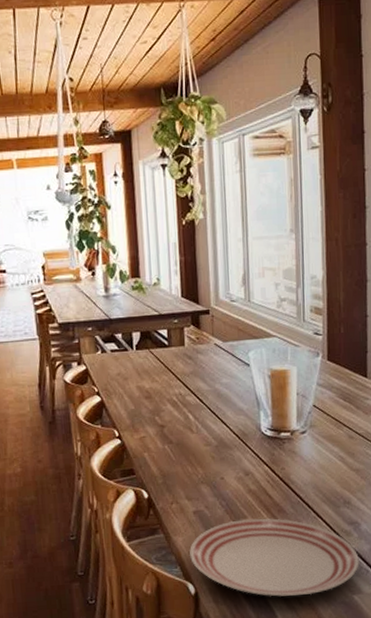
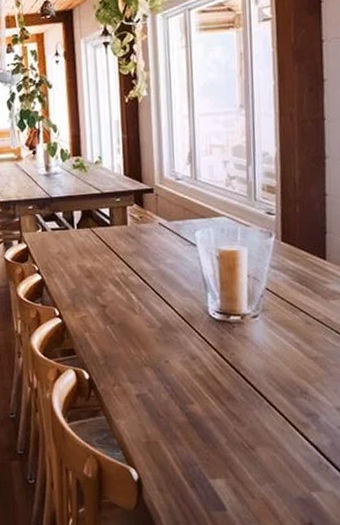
dinner plate: present [189,518,360,597] -> none [131,405,319,488]

